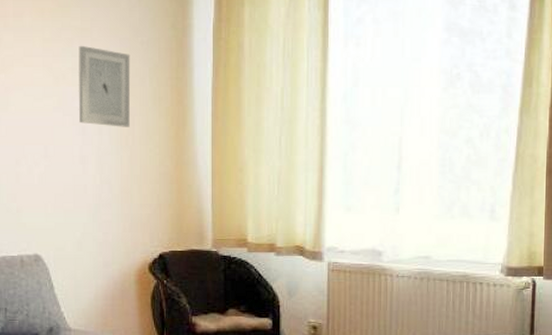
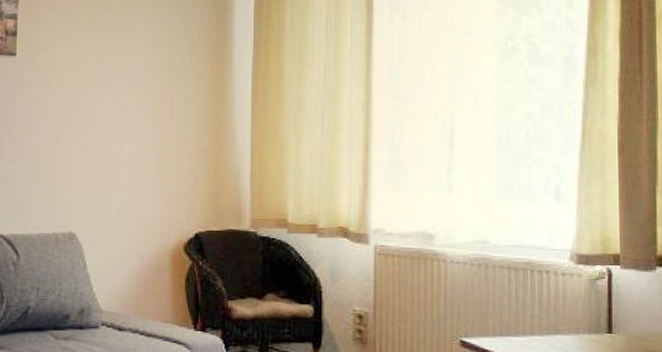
wall art: present [78,45,131,127] -> none [118,24,171,104]

